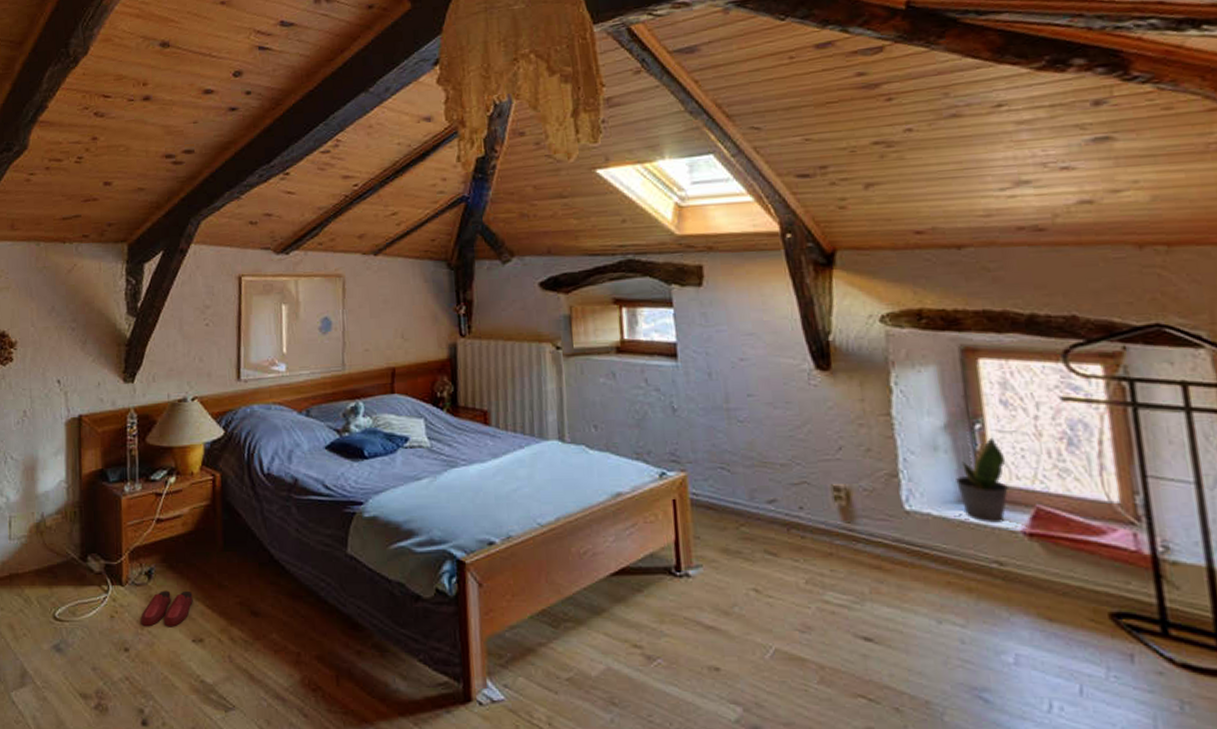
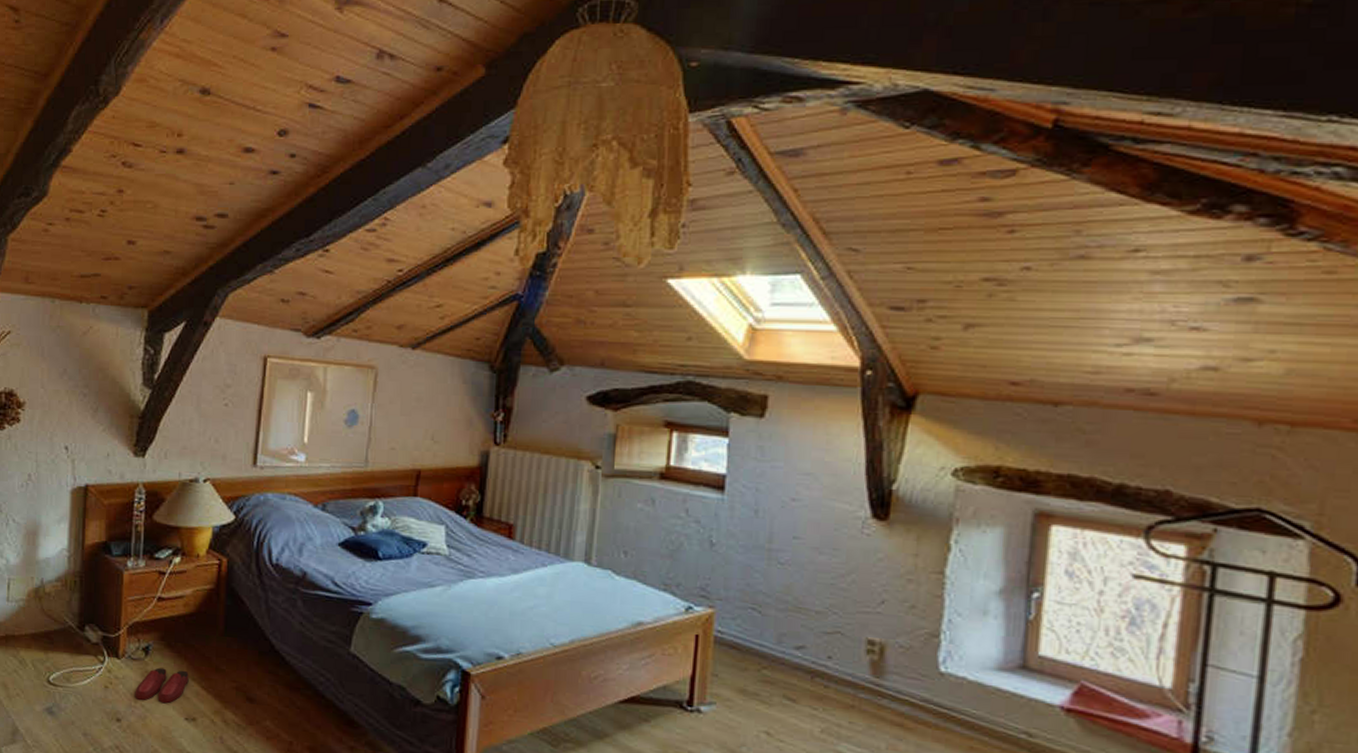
potted plant: present [956,437,1008,523] -> none [1000,608,1059,695]

